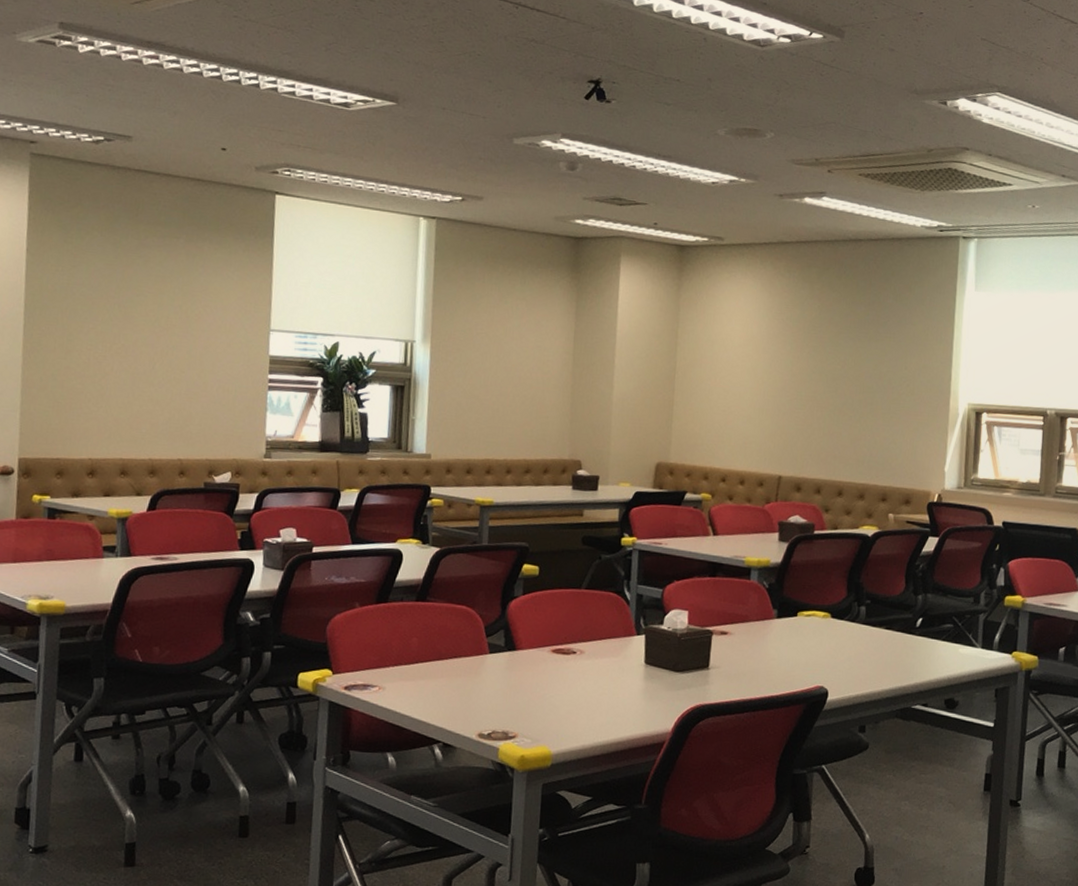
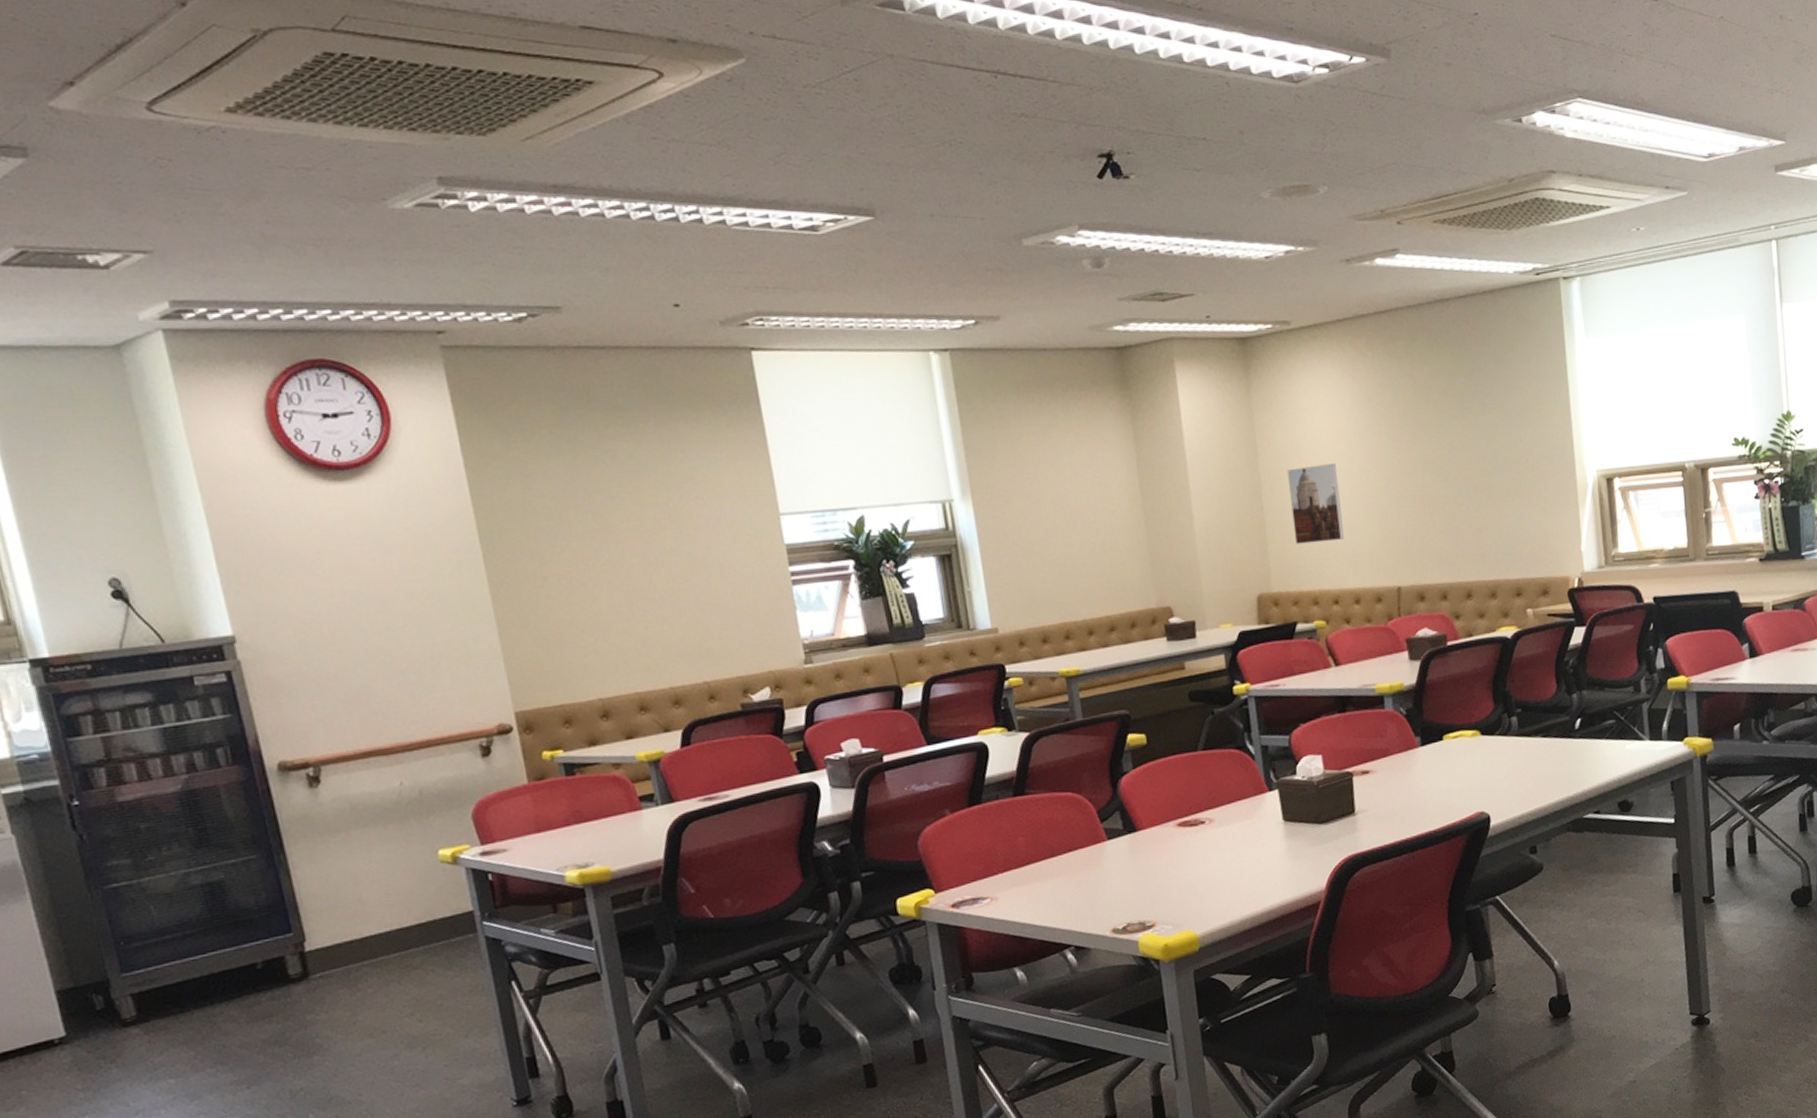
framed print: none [696,360,743,428] -> present [1287,462,1345,544]

